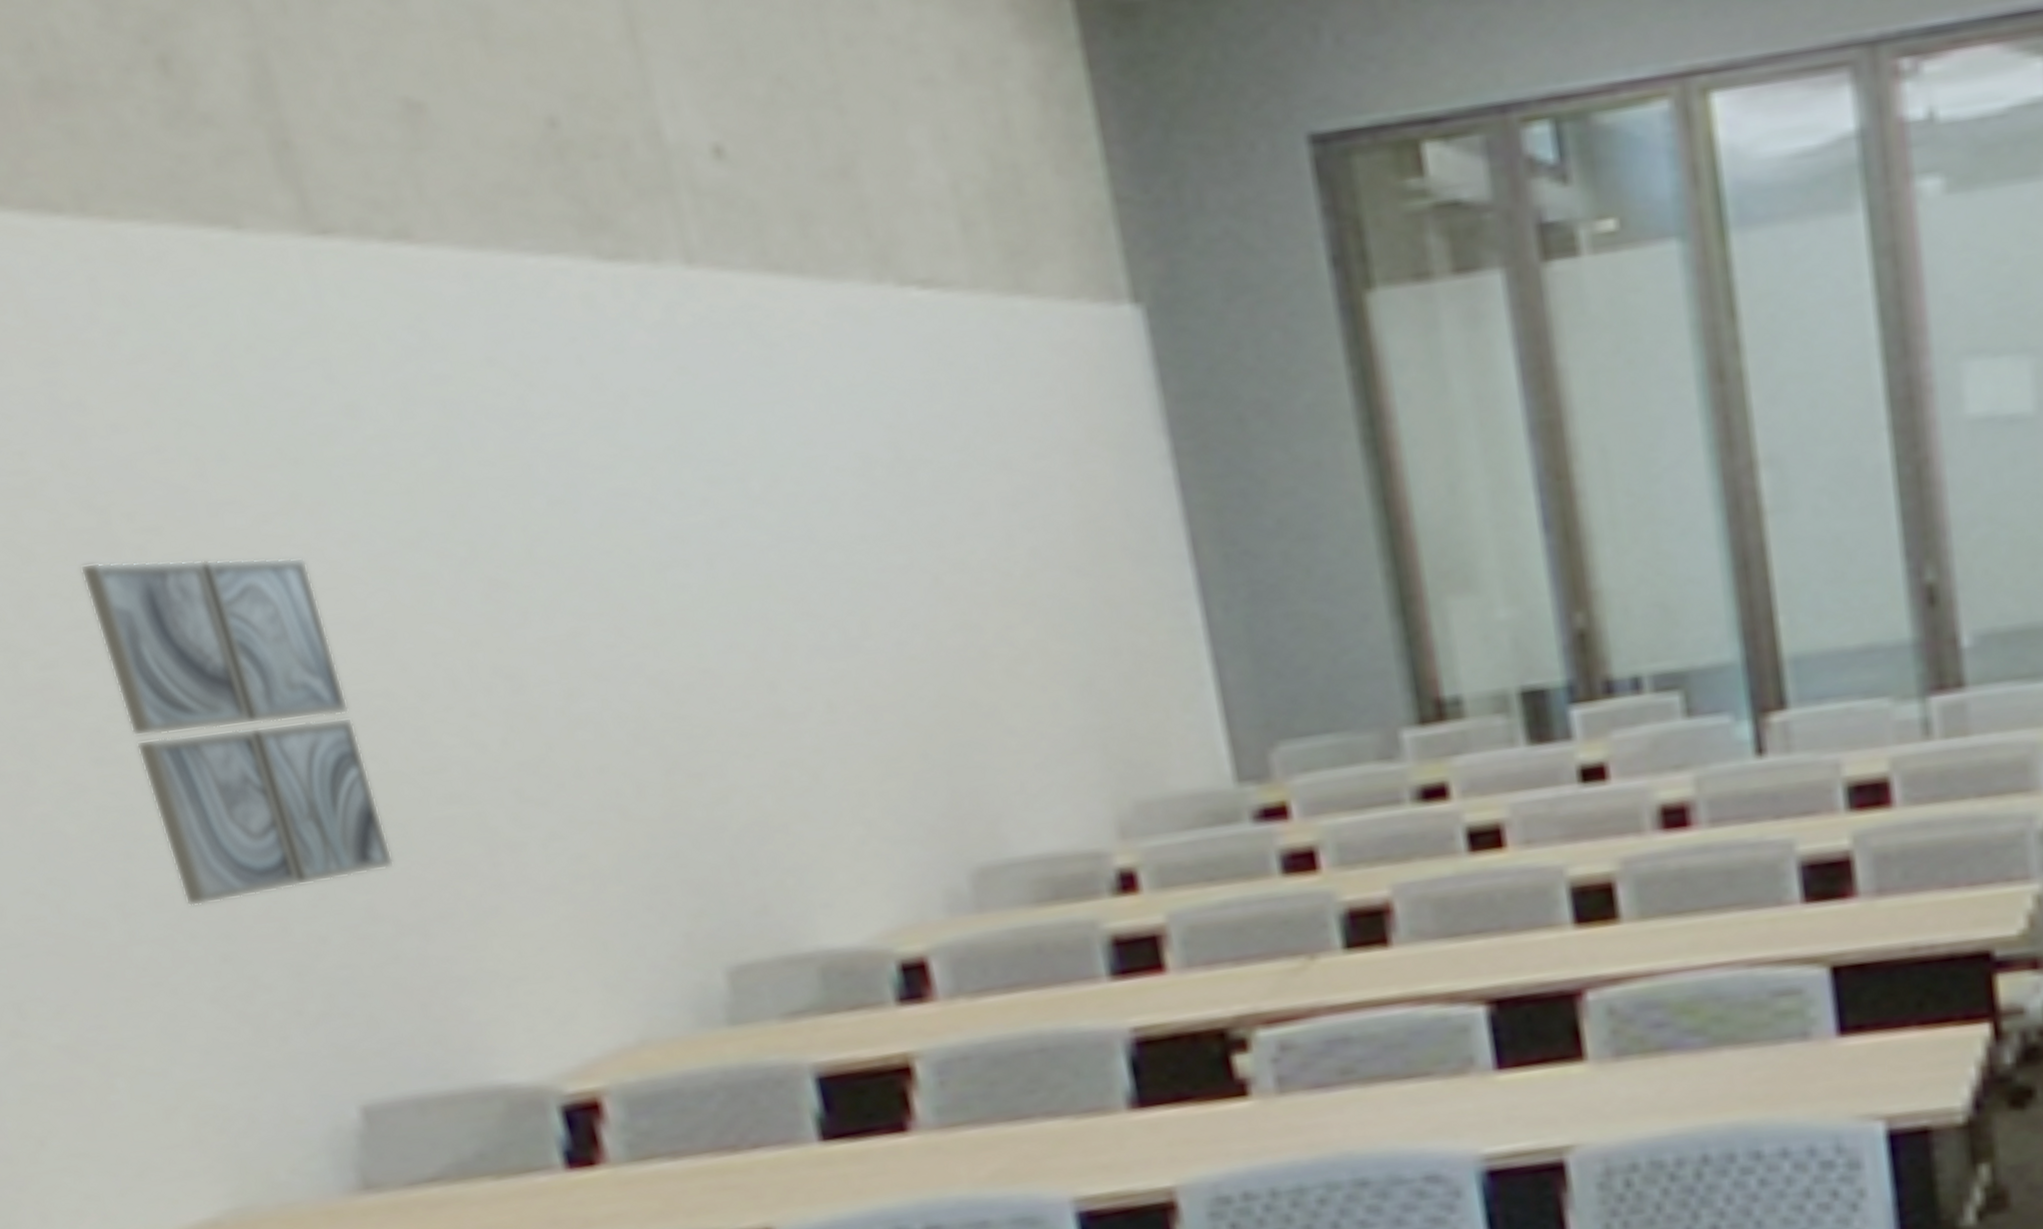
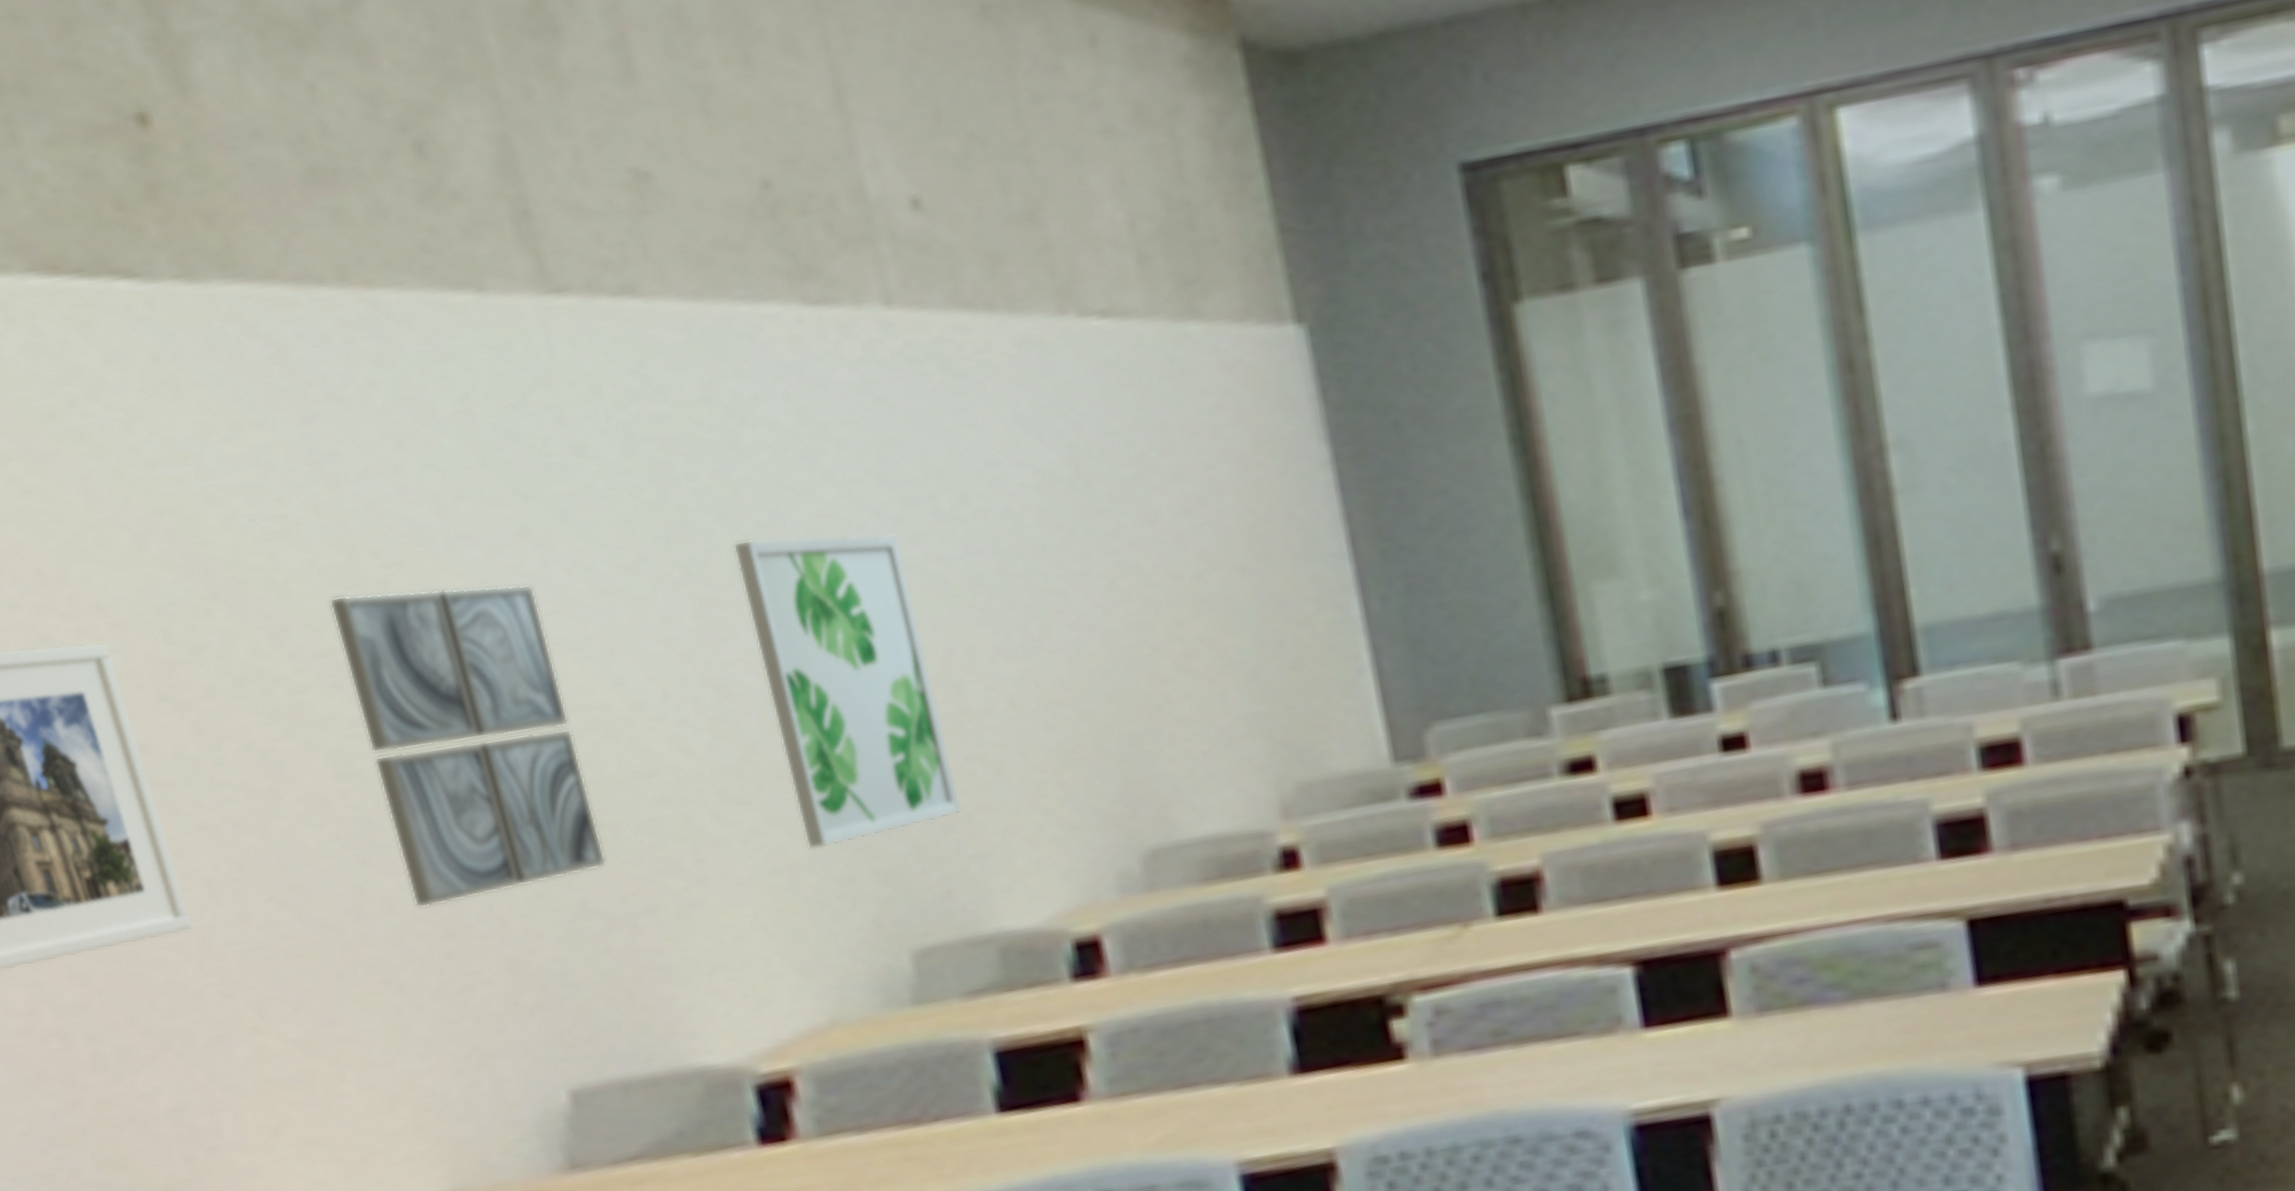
wall art: none [524,516,778,856] -> present [733,533,962,850]

